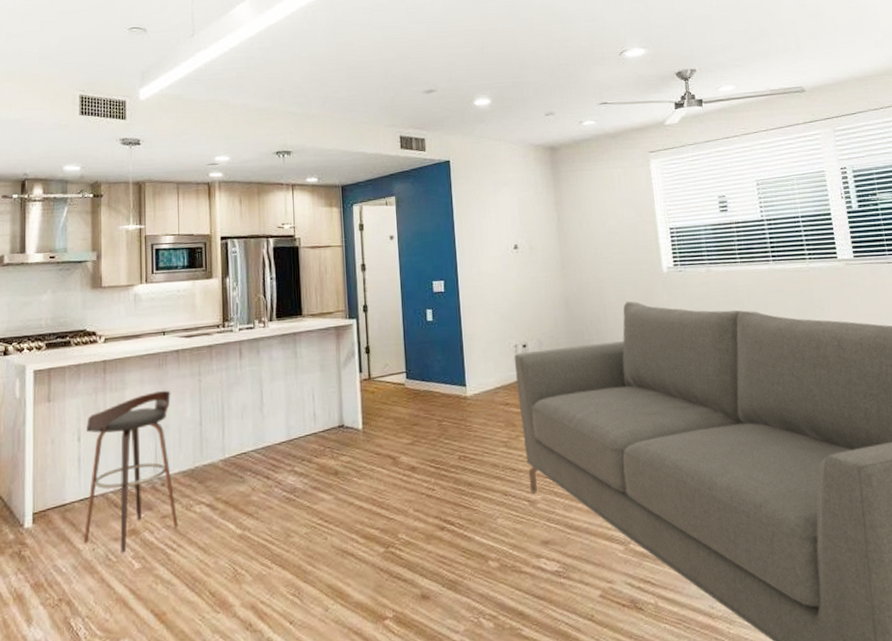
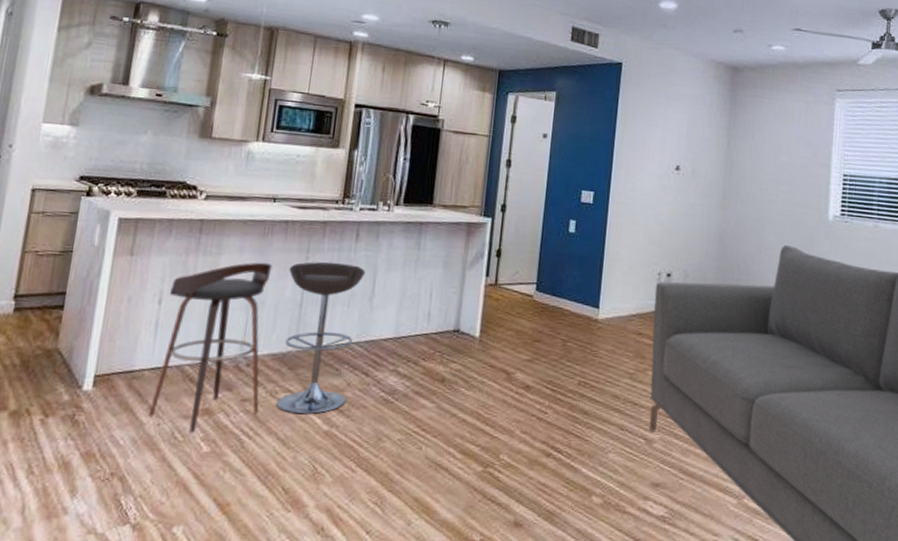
bar stool: none [185,380,253,523] -> present [277,262,366,415]

